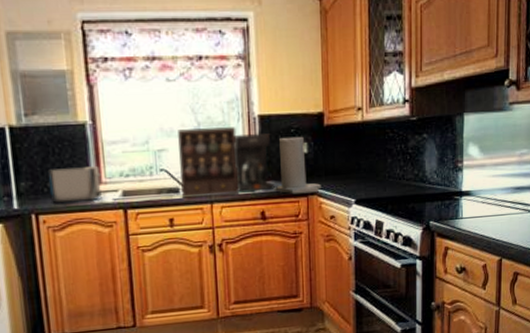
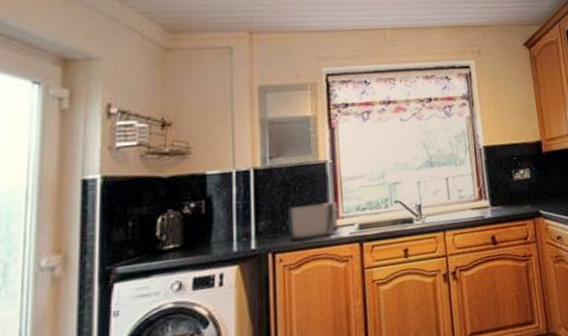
spice rack: present [178,127,238,198] -> none [411,158,469,228]
coffee maker: present [233,132,275,191] -> none [462,162,503,218]
paper towel: present [275,136,321,194] -> none [503,163,546,218]

